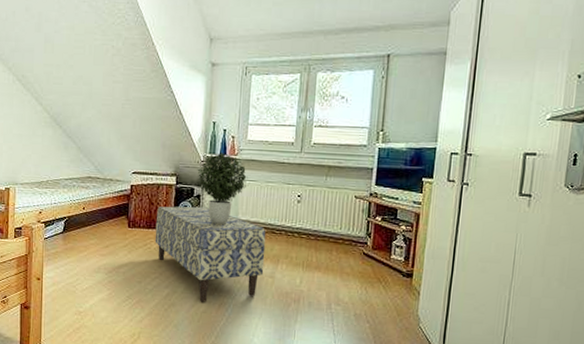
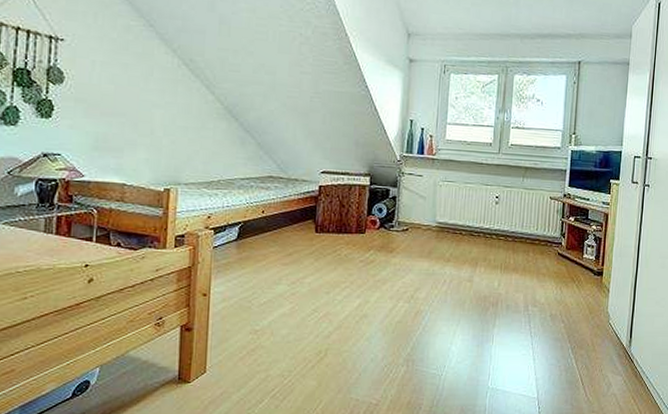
bench: present [155,206,266,302] -> none [345,208,465,311]
potted plant: present [197,153,247,226] -> none [393,152,445,229]

